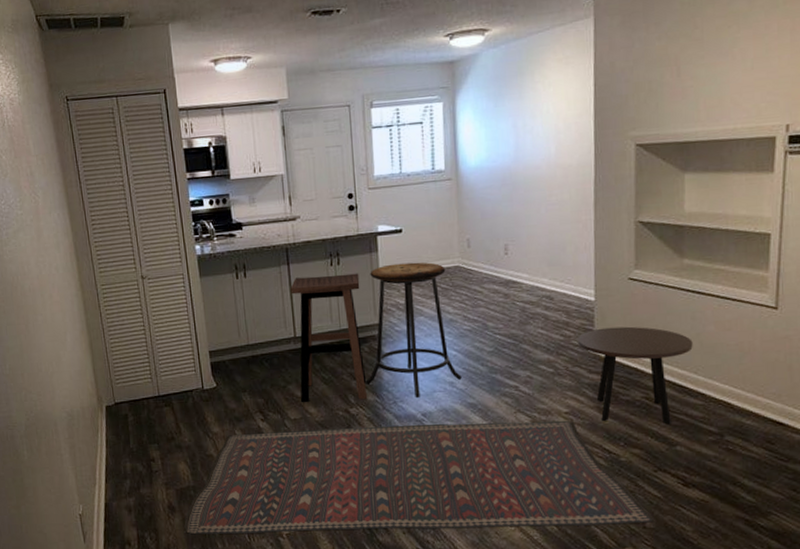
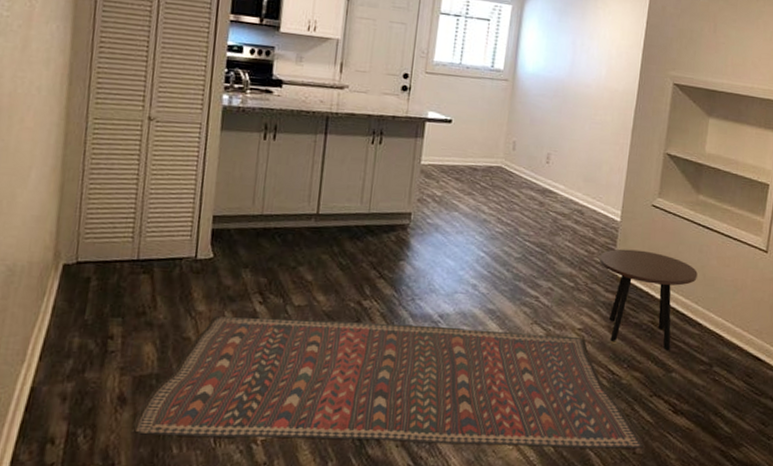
bar stool: present [290,273,368,402] -> none [309,150,400,293]
bar stool: present [365,262,462,399] -> none [385,153,488,298]

